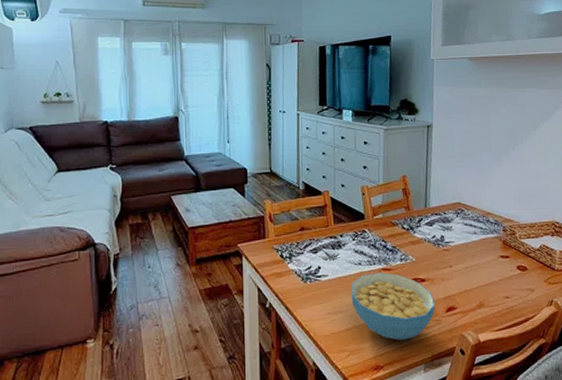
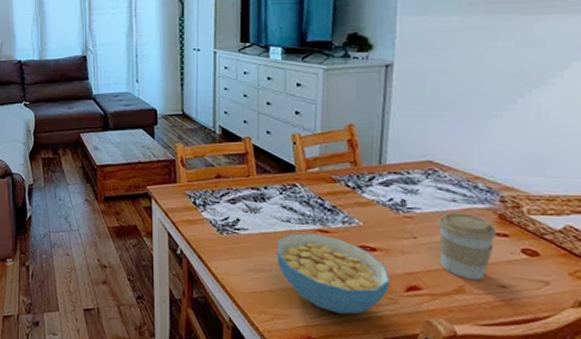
coffee cup: none [465,242,502,296] -> present [438,212,497,281]

